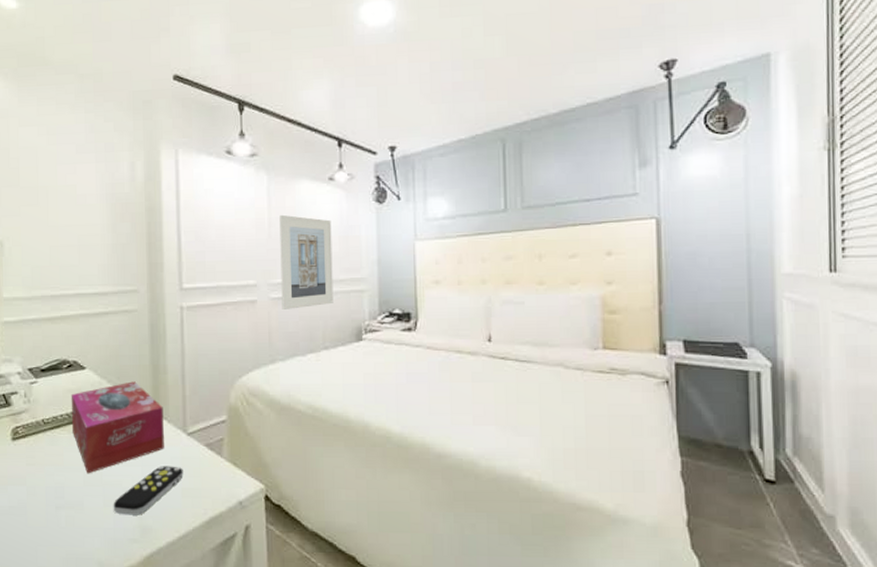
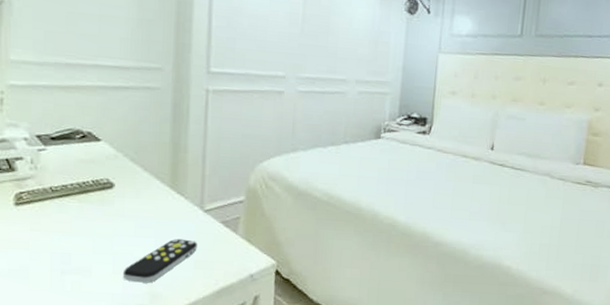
tissue box: present [71,381,164,474] -> none [82,157,181,242]
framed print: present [279,214,334,309] -> none [308,12,364,104]

